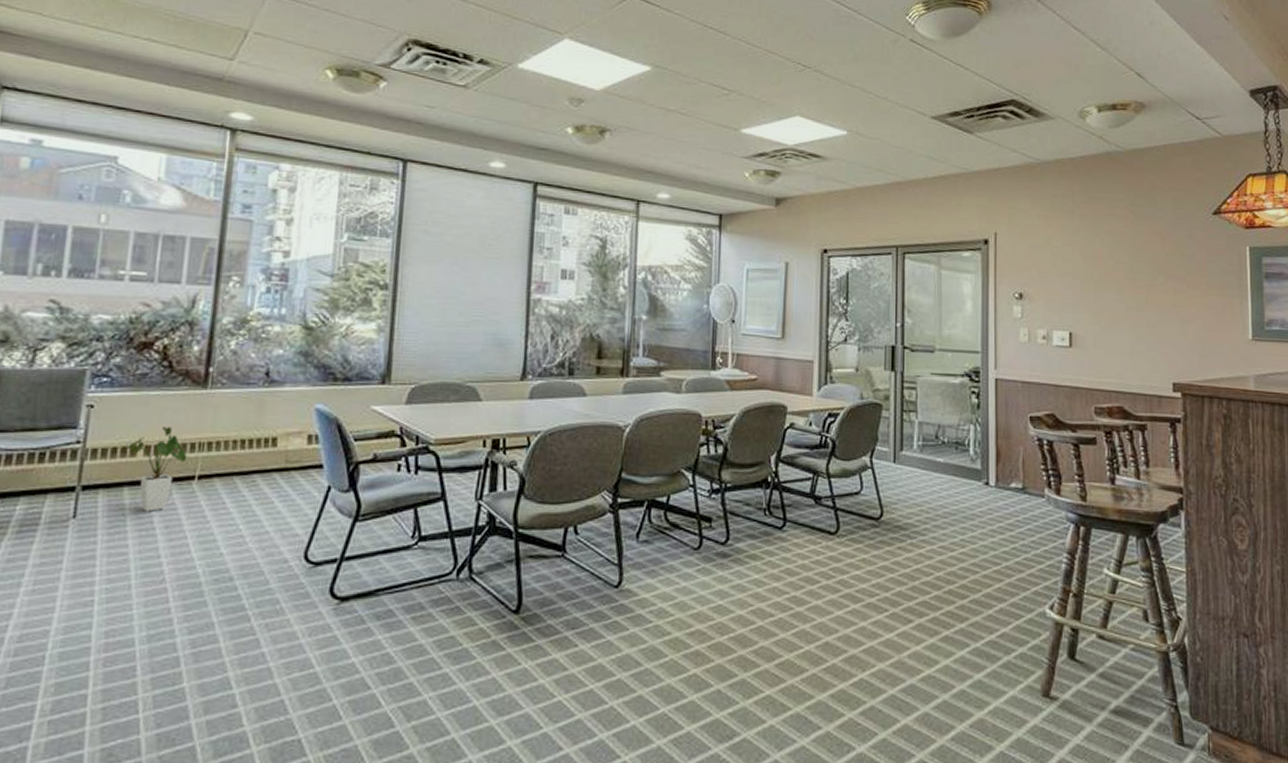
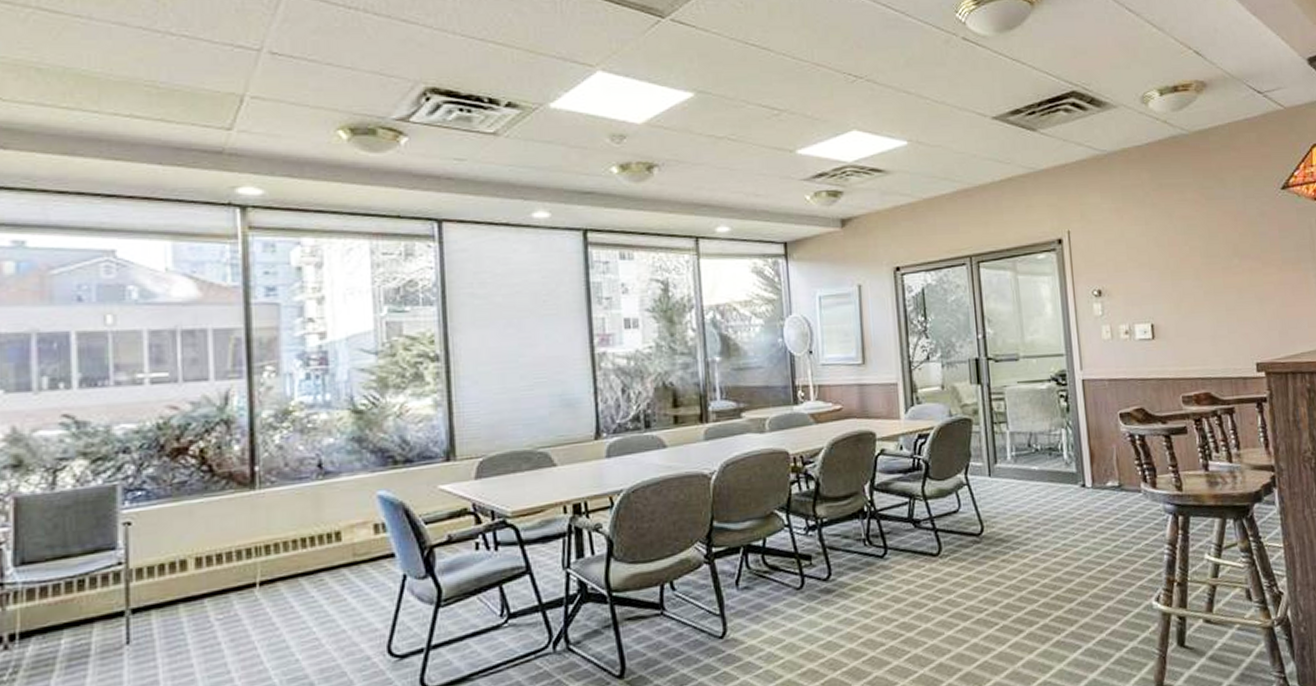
house plant: present [126,427,188,512] -> none [174,535,245,627]

